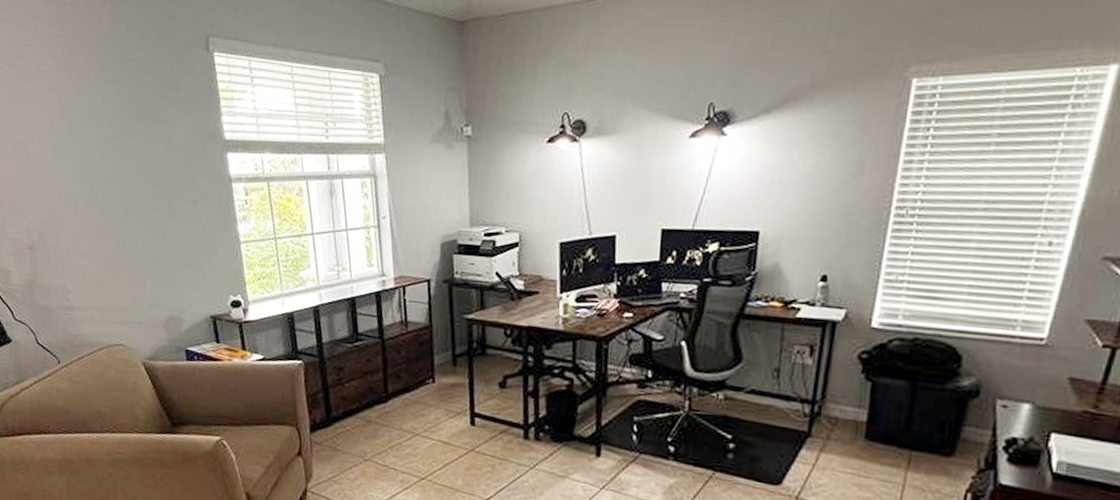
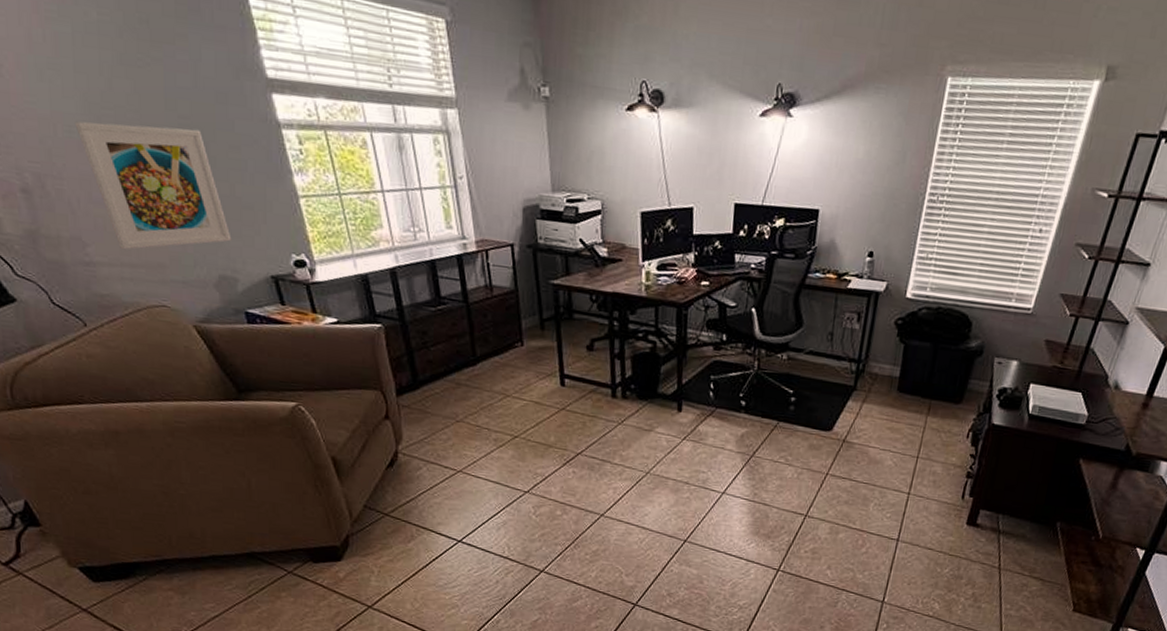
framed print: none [74,187,182,295] -> present [74,121,232,250]

